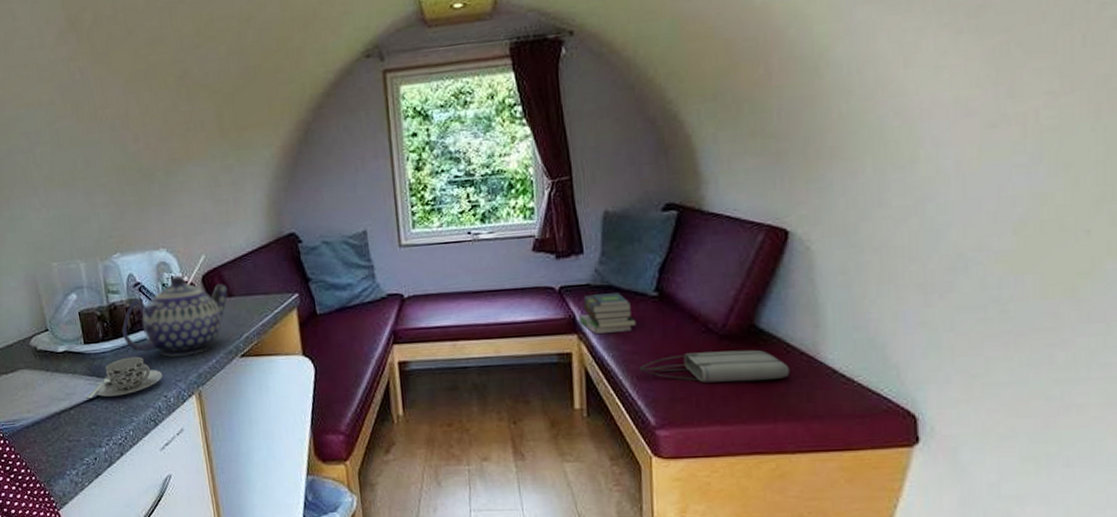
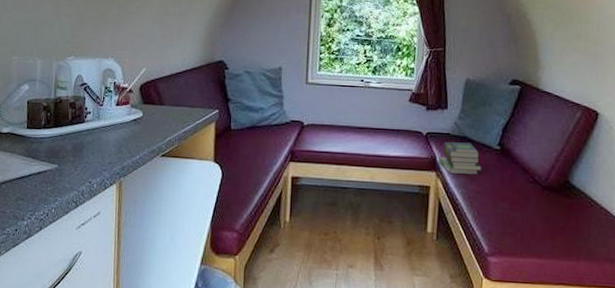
teacup: present [85,356,163,399] -> none [18,144,91,177]
teapot: present [122,275,228,357] -> none [62,81,160,150]
tote bag: present [639,350,790,383] -> none [480,197,592,226]

